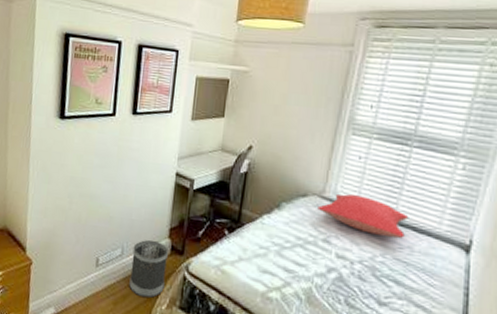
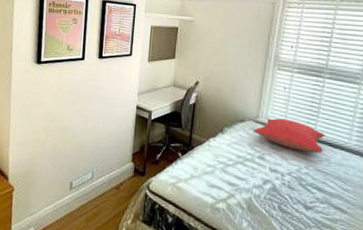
wastebasket: present [129,240,168,298] -> none [99,164,132,215]

